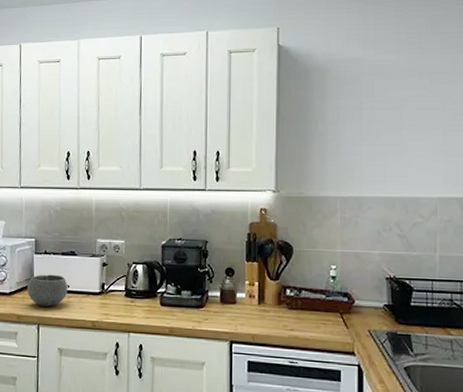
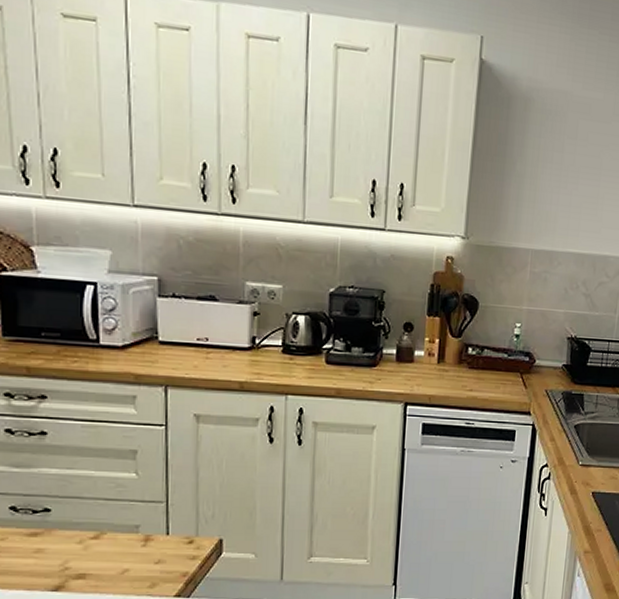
bowl: present [27,274,68,307] -> none [149,323,207,364]

